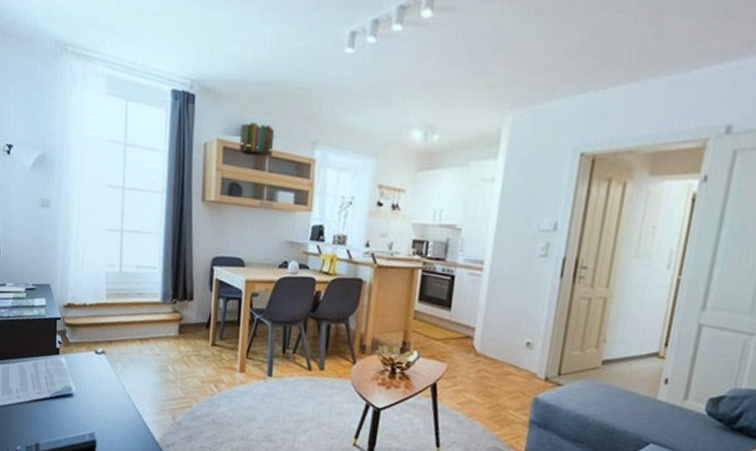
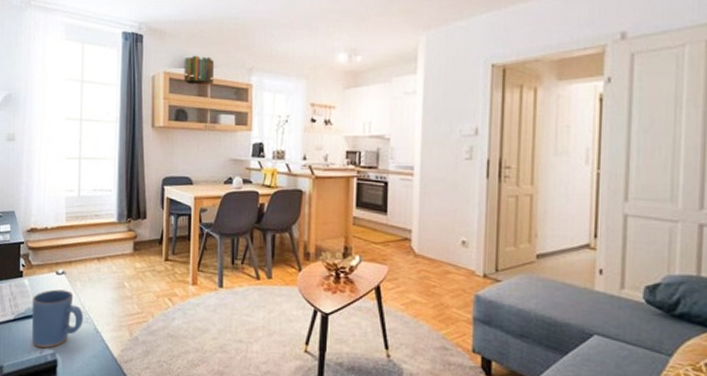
mug: none [69,369,124,428] -> present [31,289,84,348]

